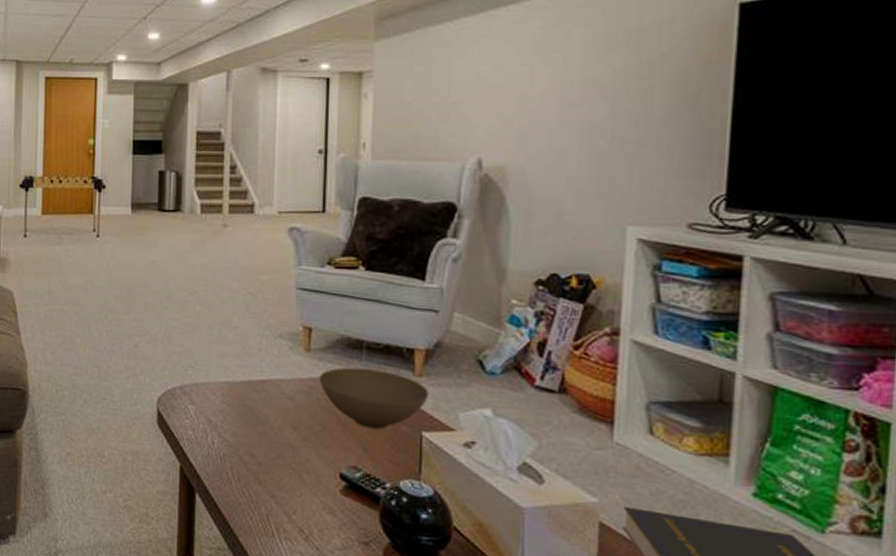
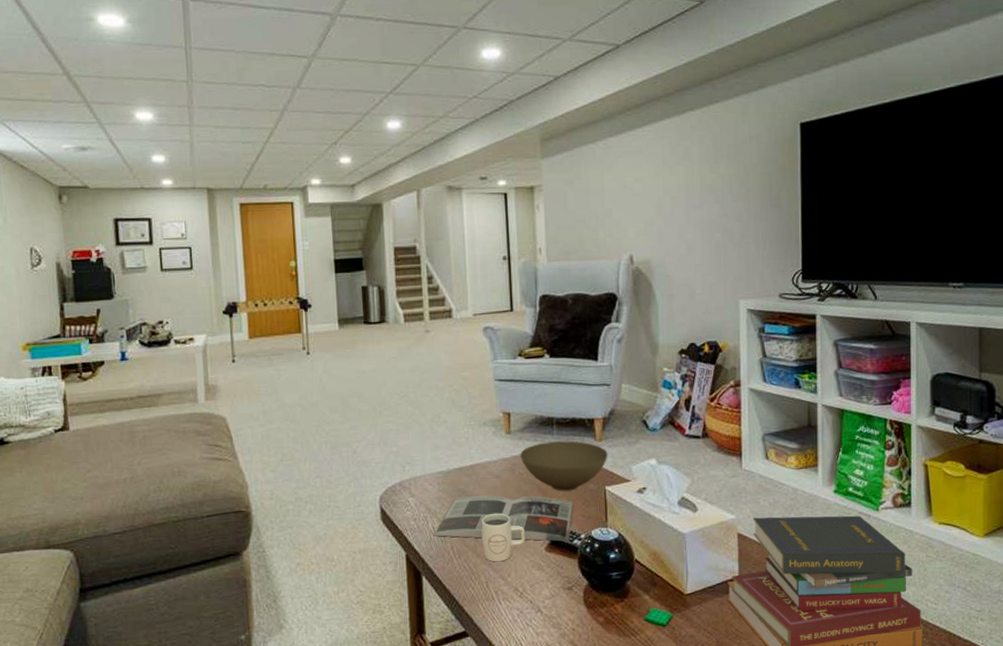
magazine: none [213,414,380,488] -> present [434,495,574,542]
mug: none [265,438,317,496] -> present [481,512,525,562]

